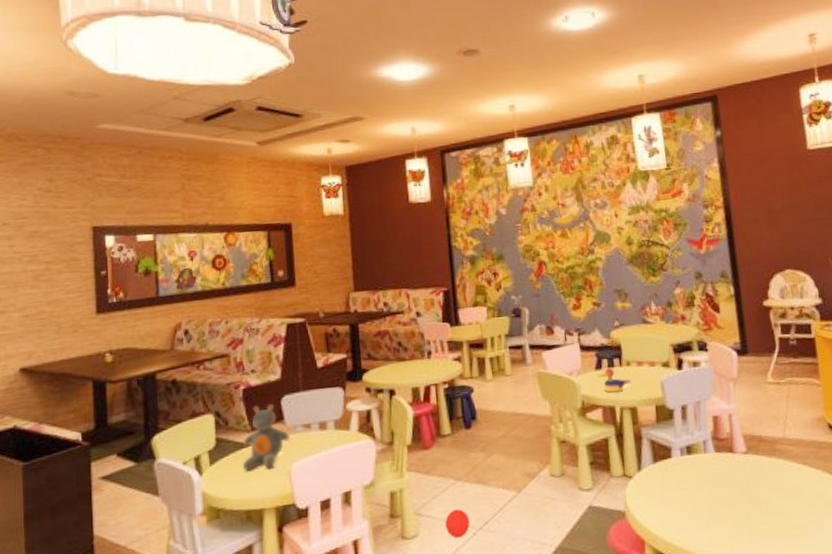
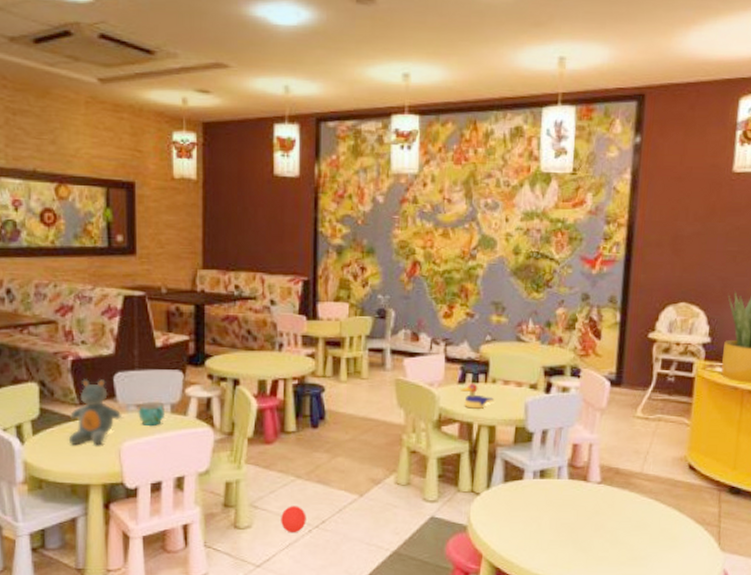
cup: none [304,419,329,445] -> present [138,401,165,427]

